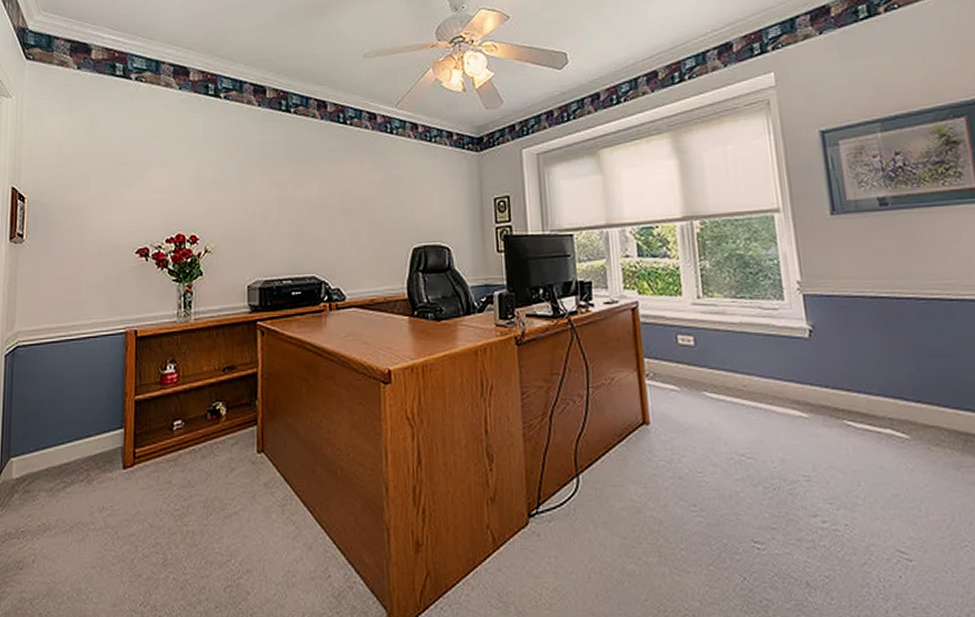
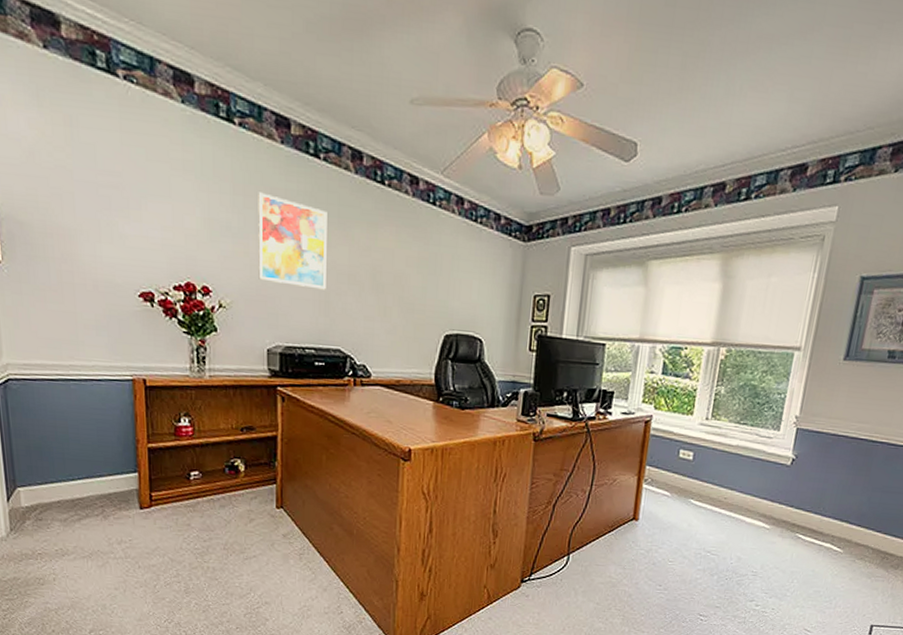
wall art: none [239,148,300,223] -> present [258,192,327,290]

